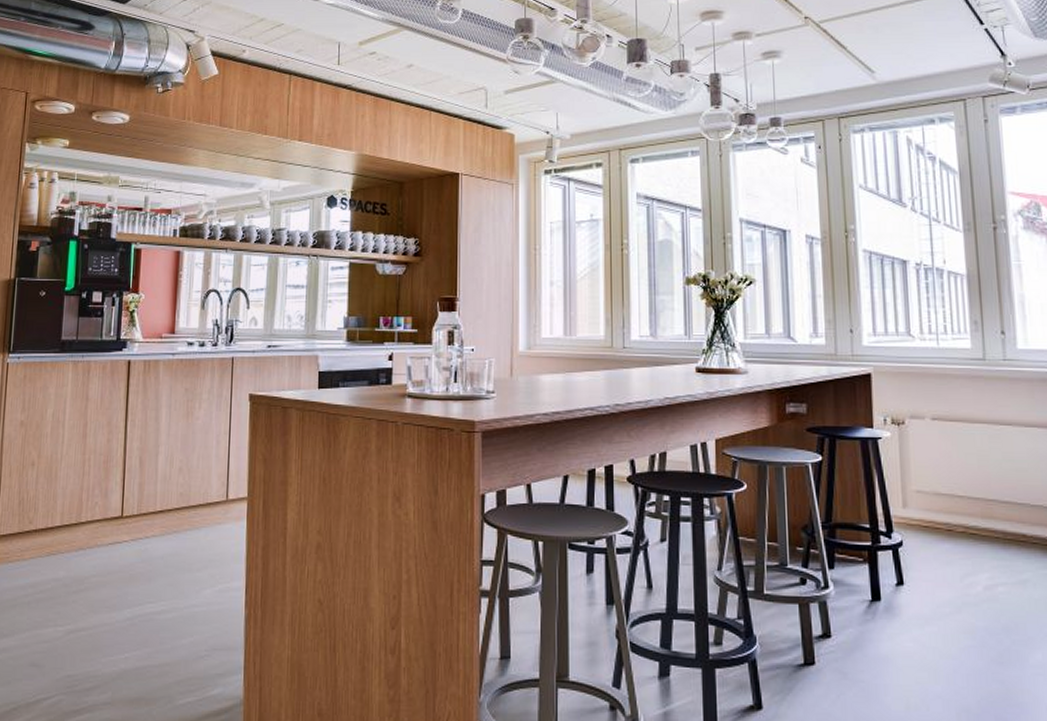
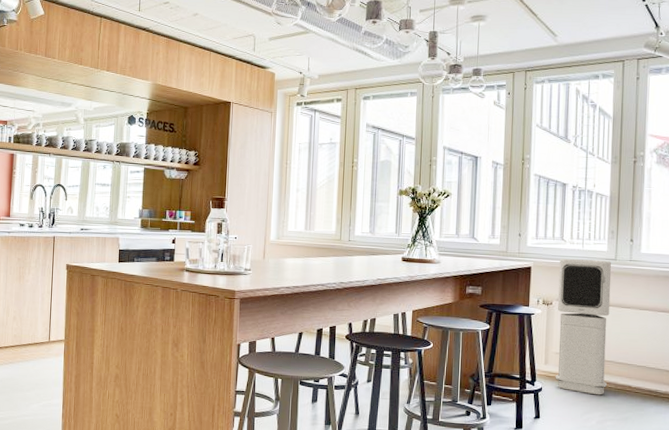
air purifier: none [908,360,993,549] -> present [555,259,612,395]

